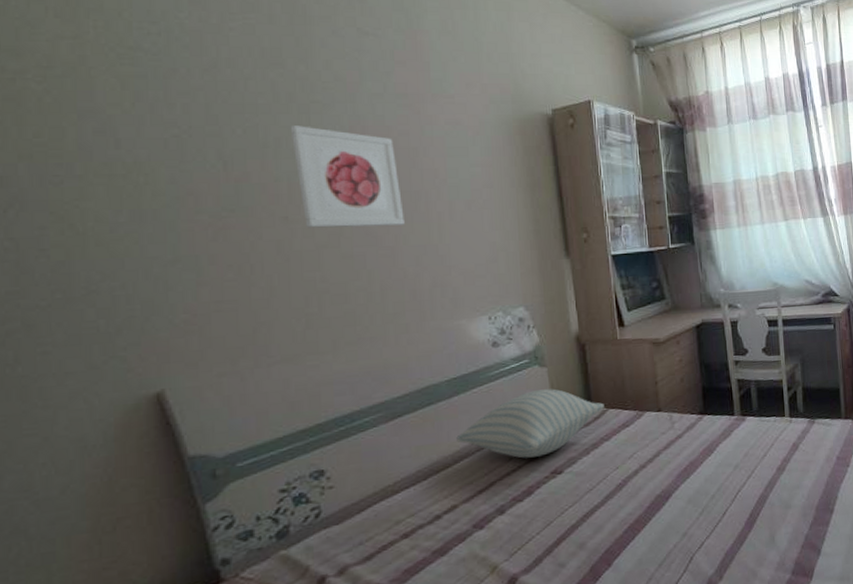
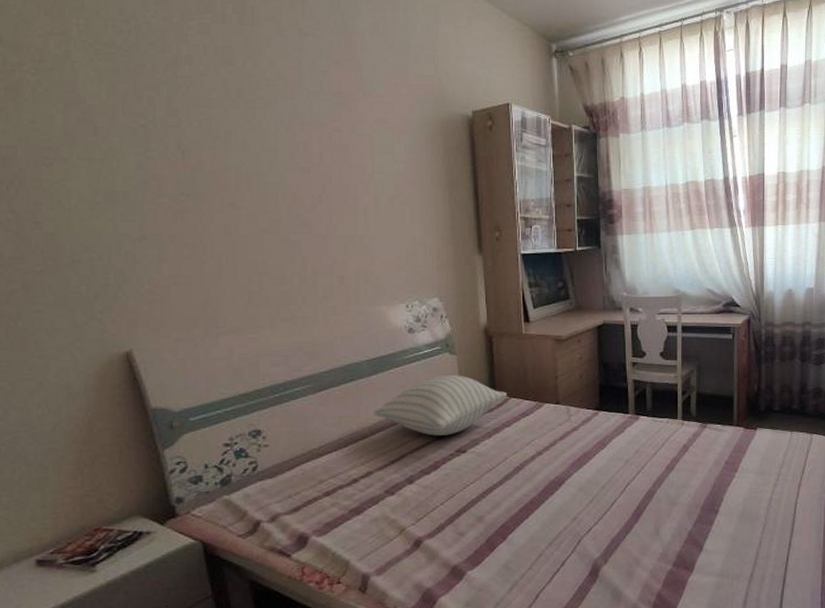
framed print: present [290,124,405,228] -> none [238,118,335,217]

